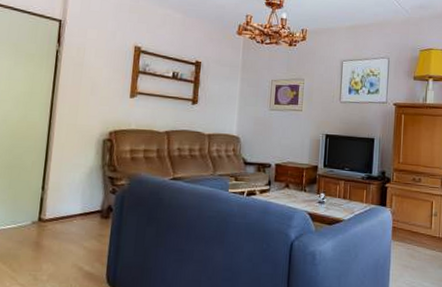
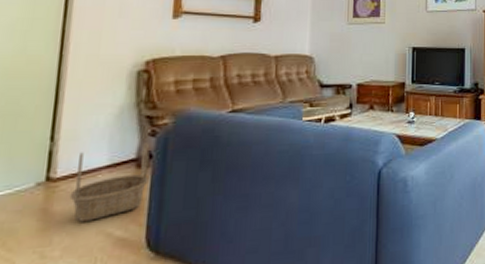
basket: none [54,197,111,256] -> present [69,141,150,222]

